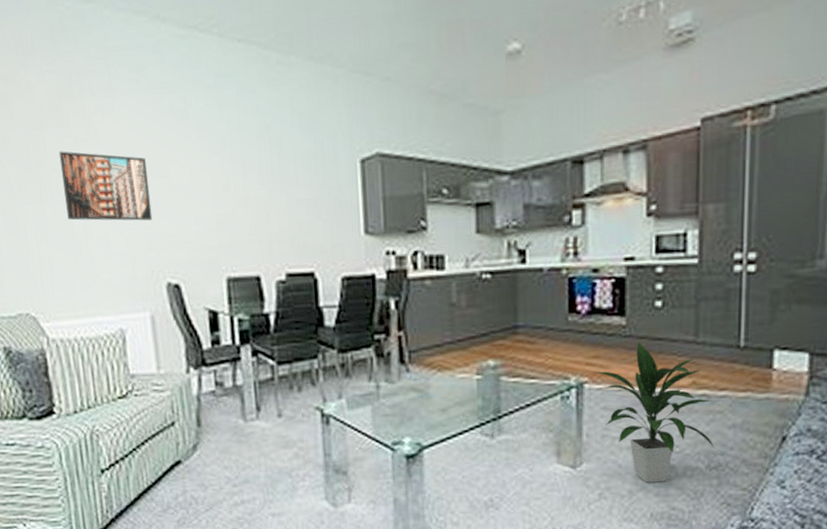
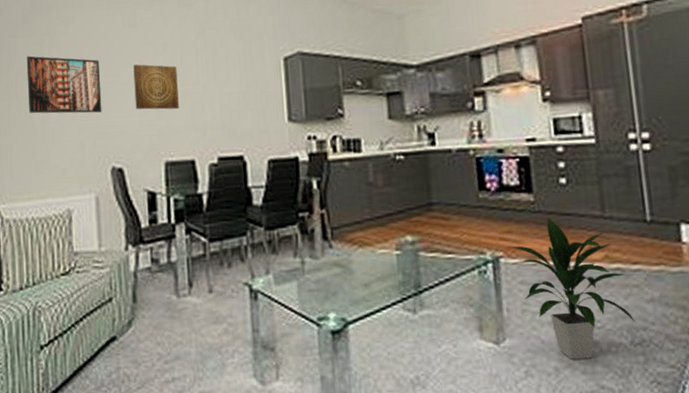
wall art: none [186,164,241,218] -> present [133,64,179,110]

